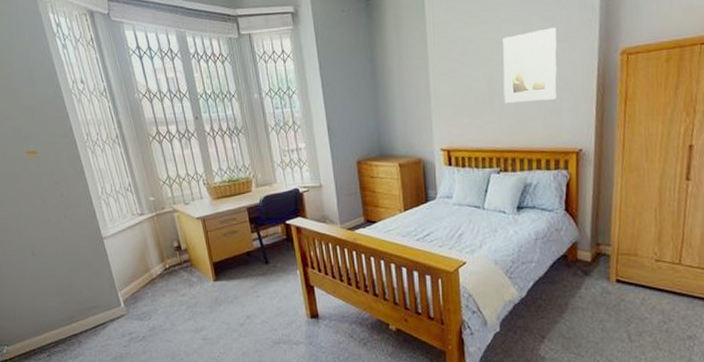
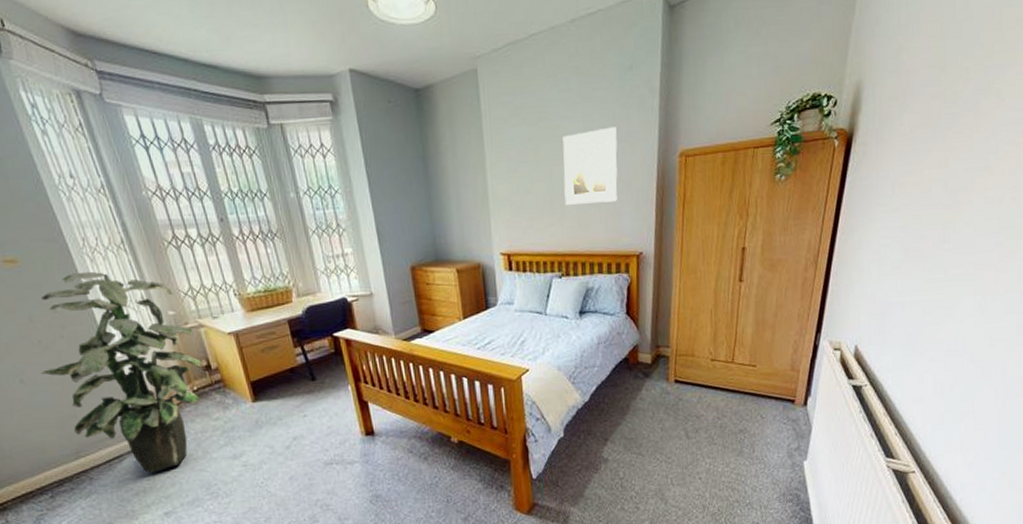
indoor plant: none [48,161,173,341] -> present [40,271,201,474]

